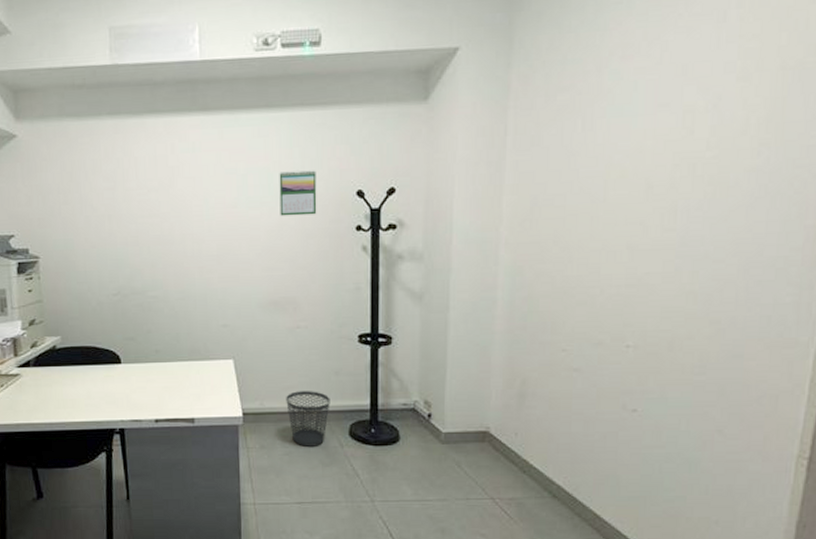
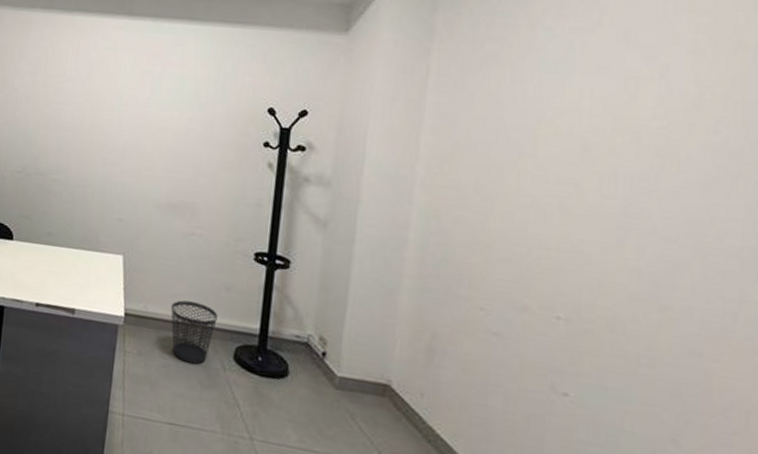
calendar: present [279,170,317,216] -> none [189,80,230,125]

